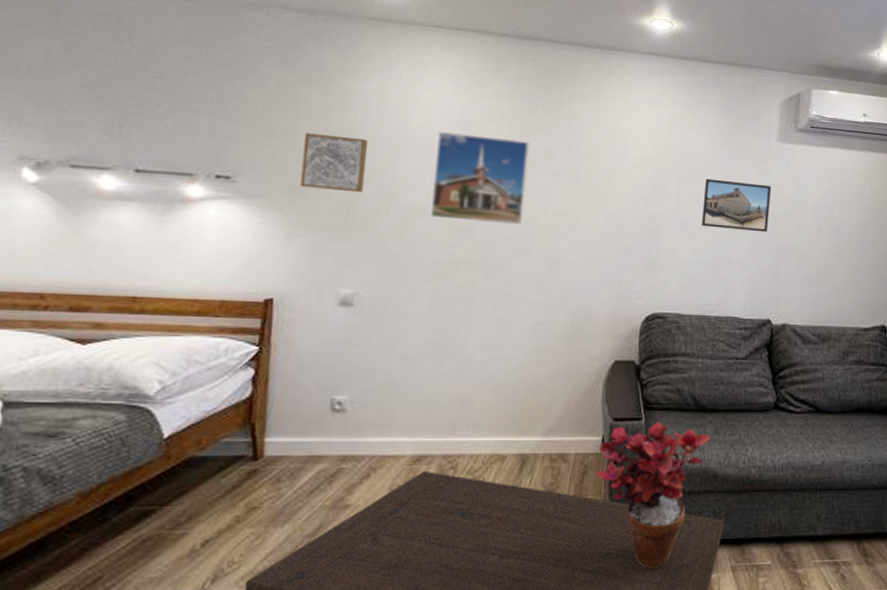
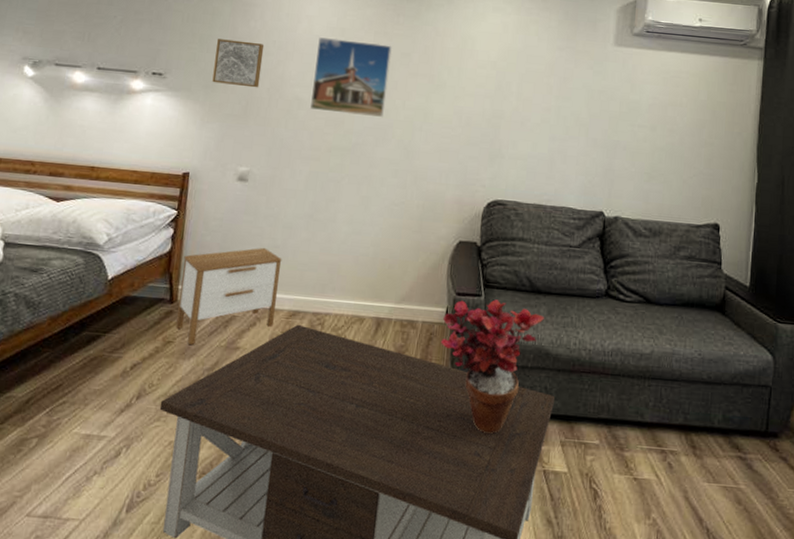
nightstand: none [262,383,401,509] -> present [176,247,282,346]
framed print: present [702,178,772,233] -> none [540,79,607,130]

